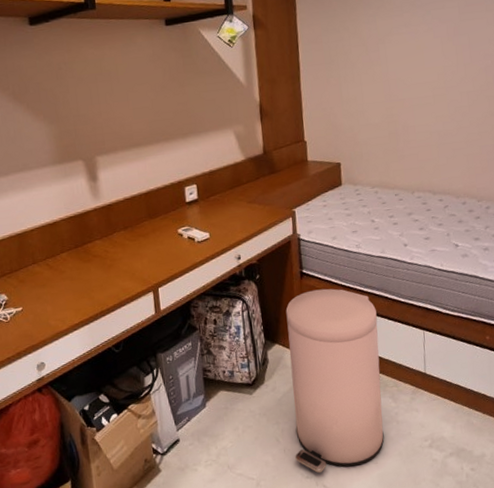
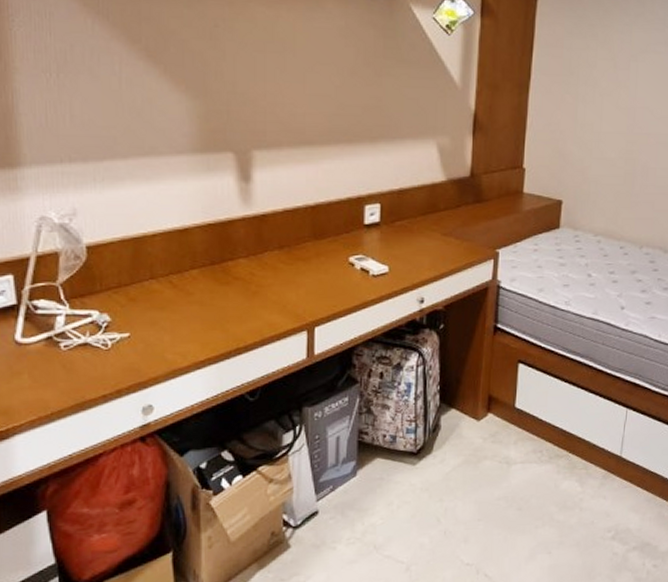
pedal bin: present [286,288,384,474] -> none [456,349,577,561]

